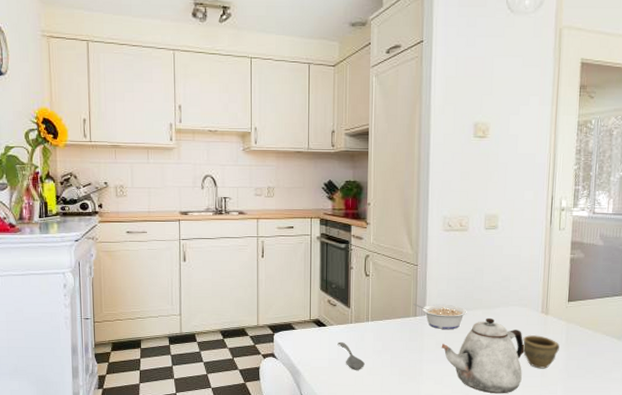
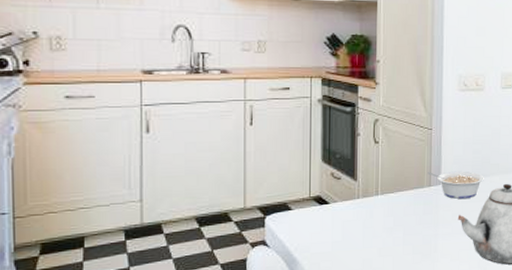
soupspoon: present [337,342,365,370] -> none [342,221,374,253]

